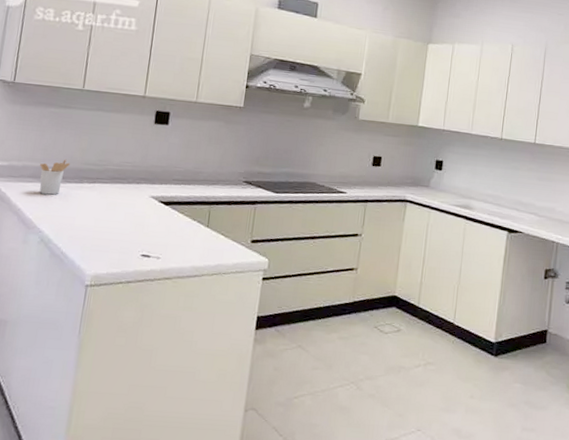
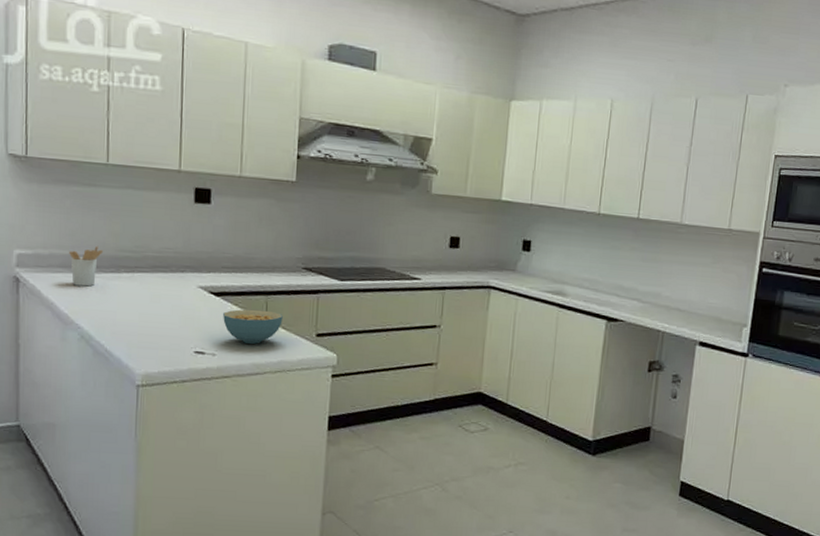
cereal bowl: none [169,217,223,249] -> present [223,309,283,344]

